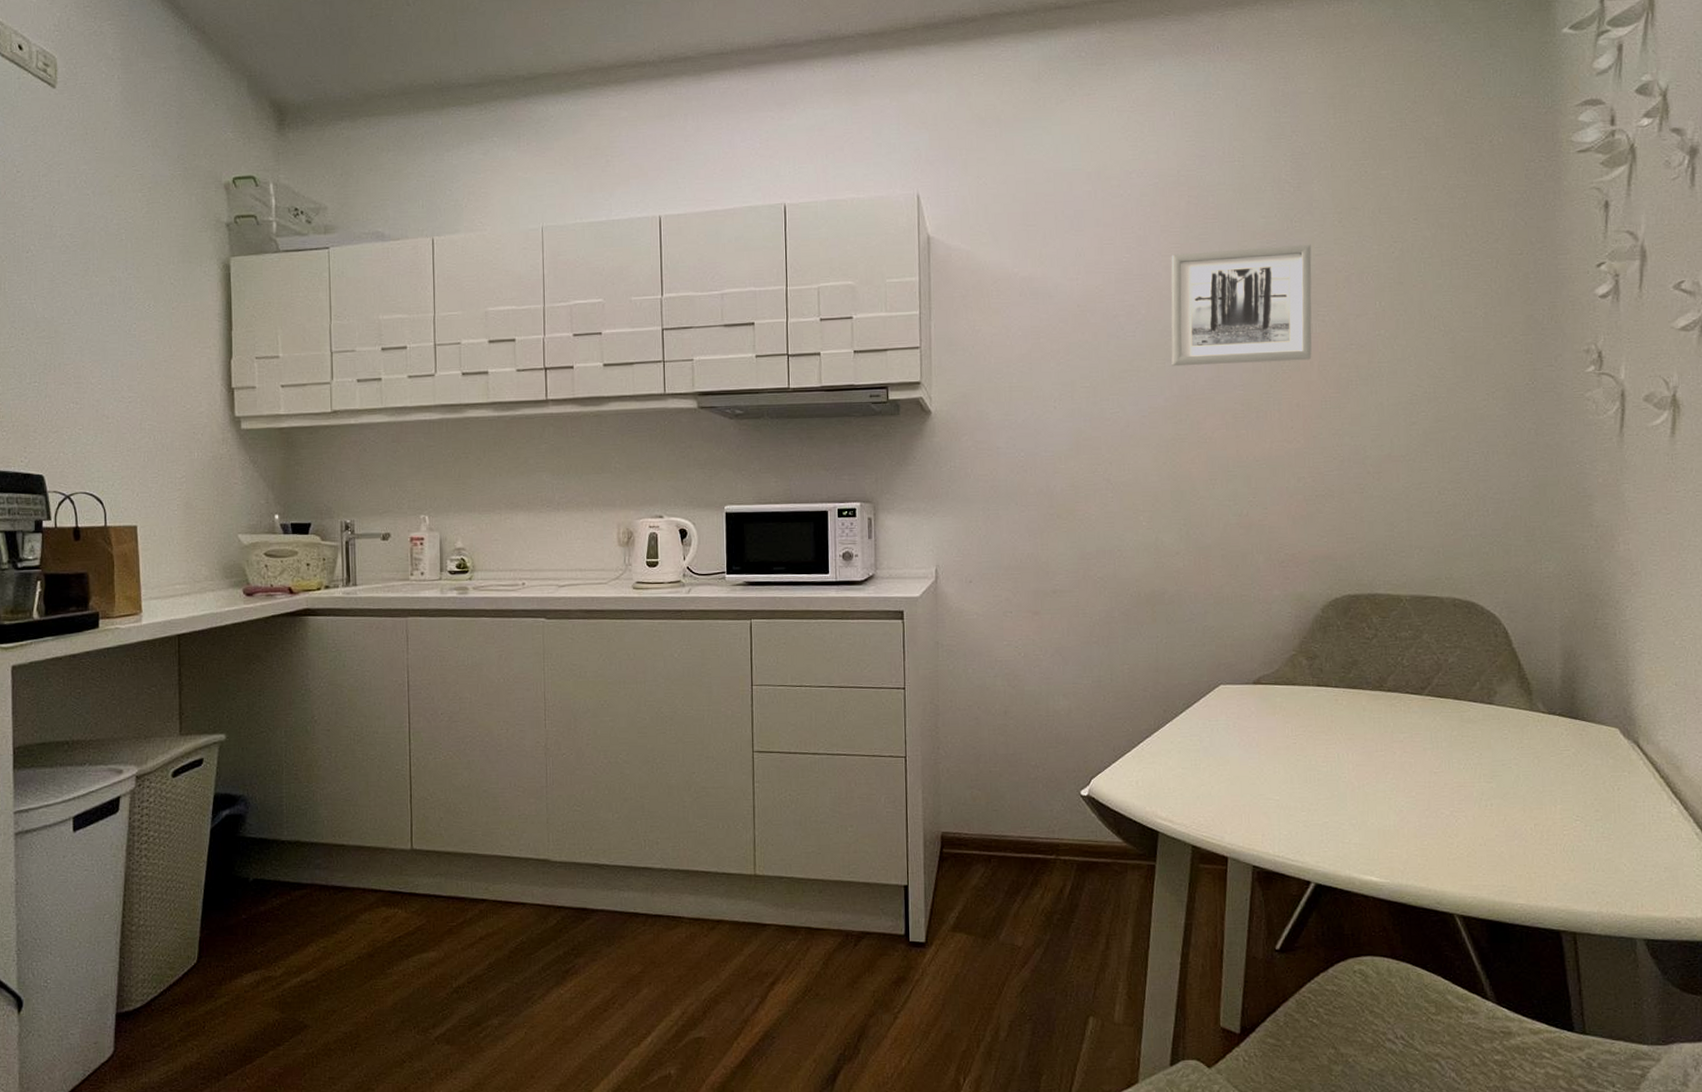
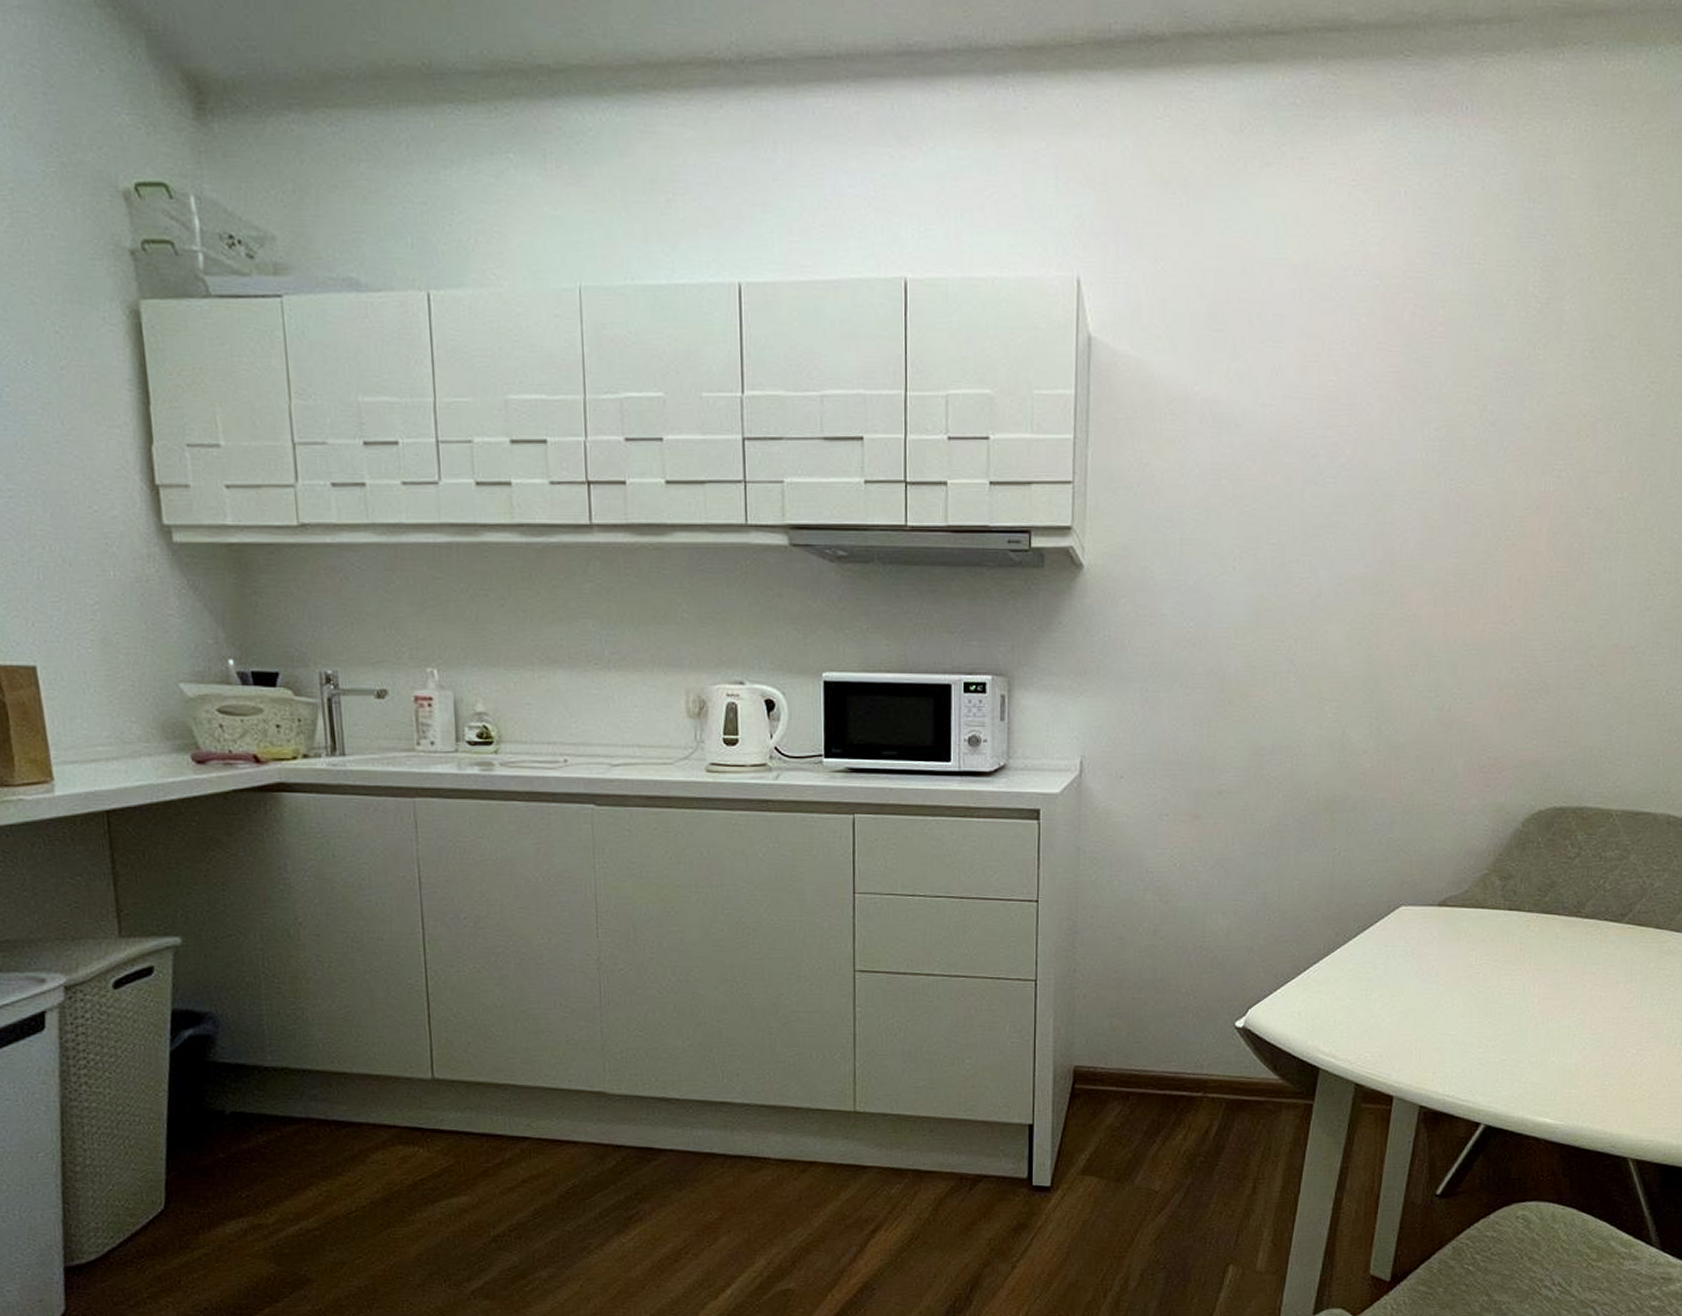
wall art: present [1170,244,1312,367] -> none [1377,378,1554,525]

